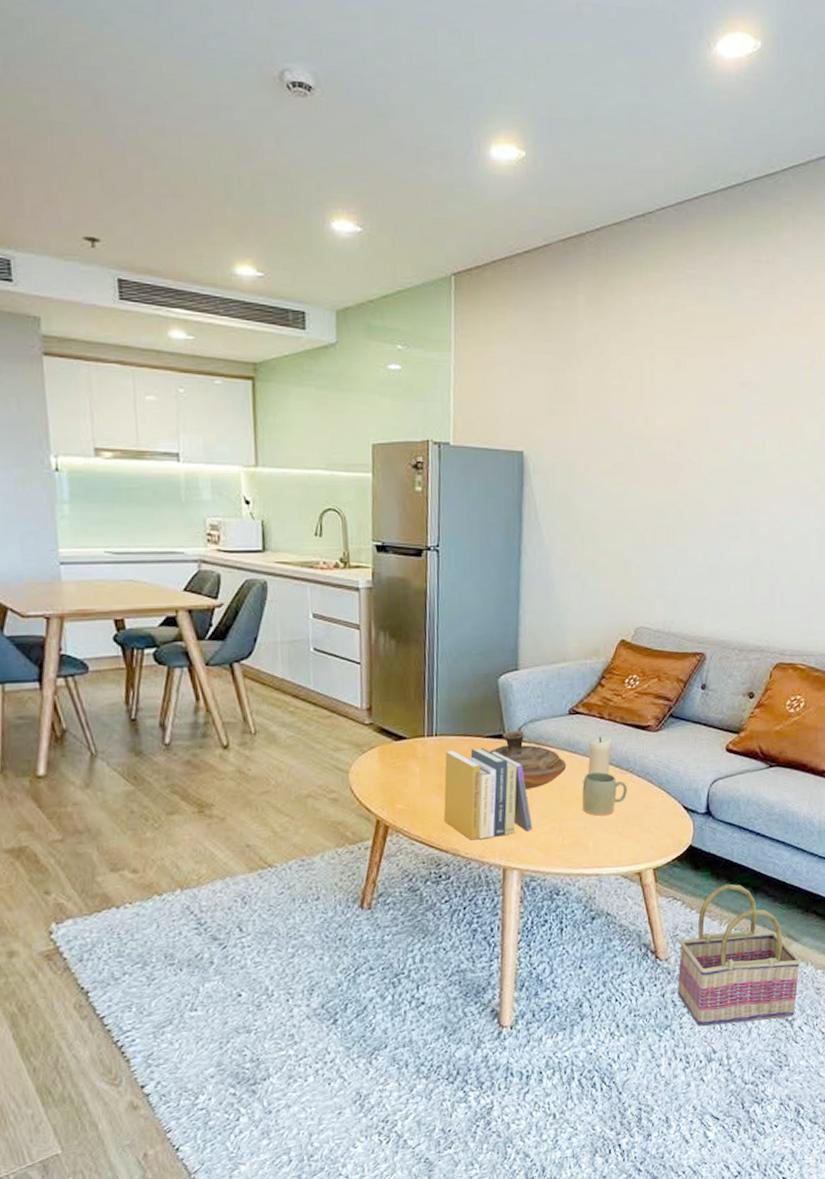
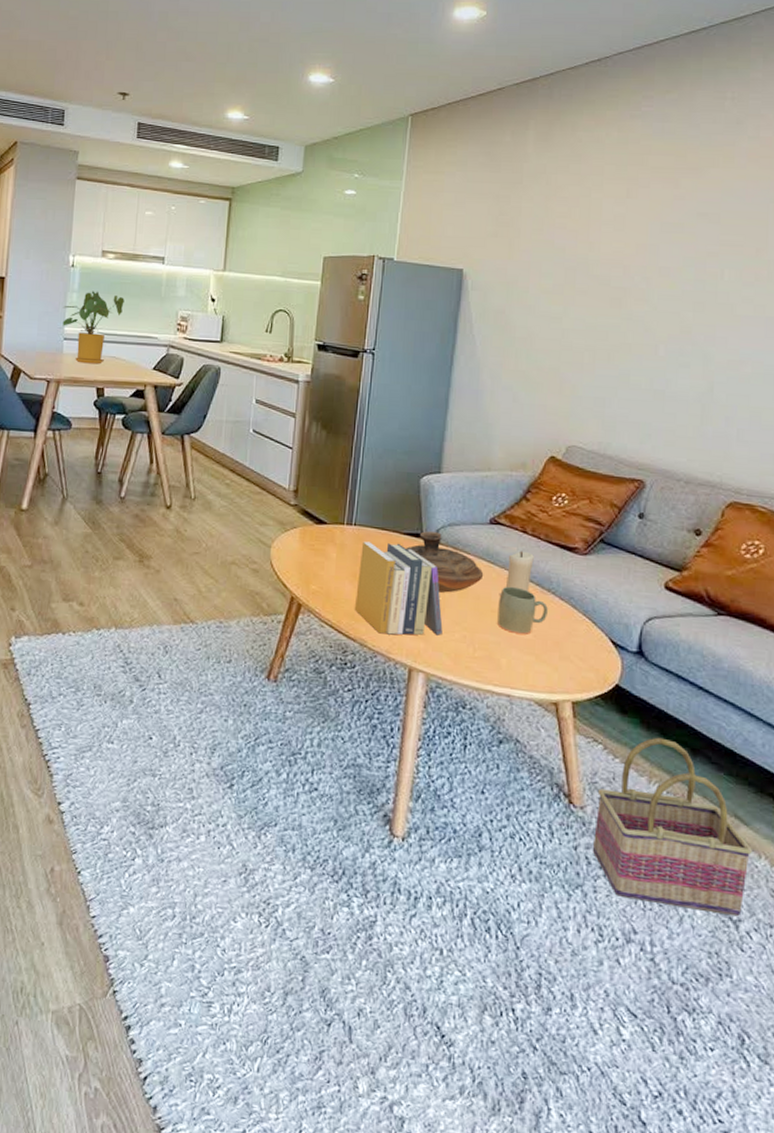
house plant: none [51,500,135,592] -> present [62,291,125,365]

